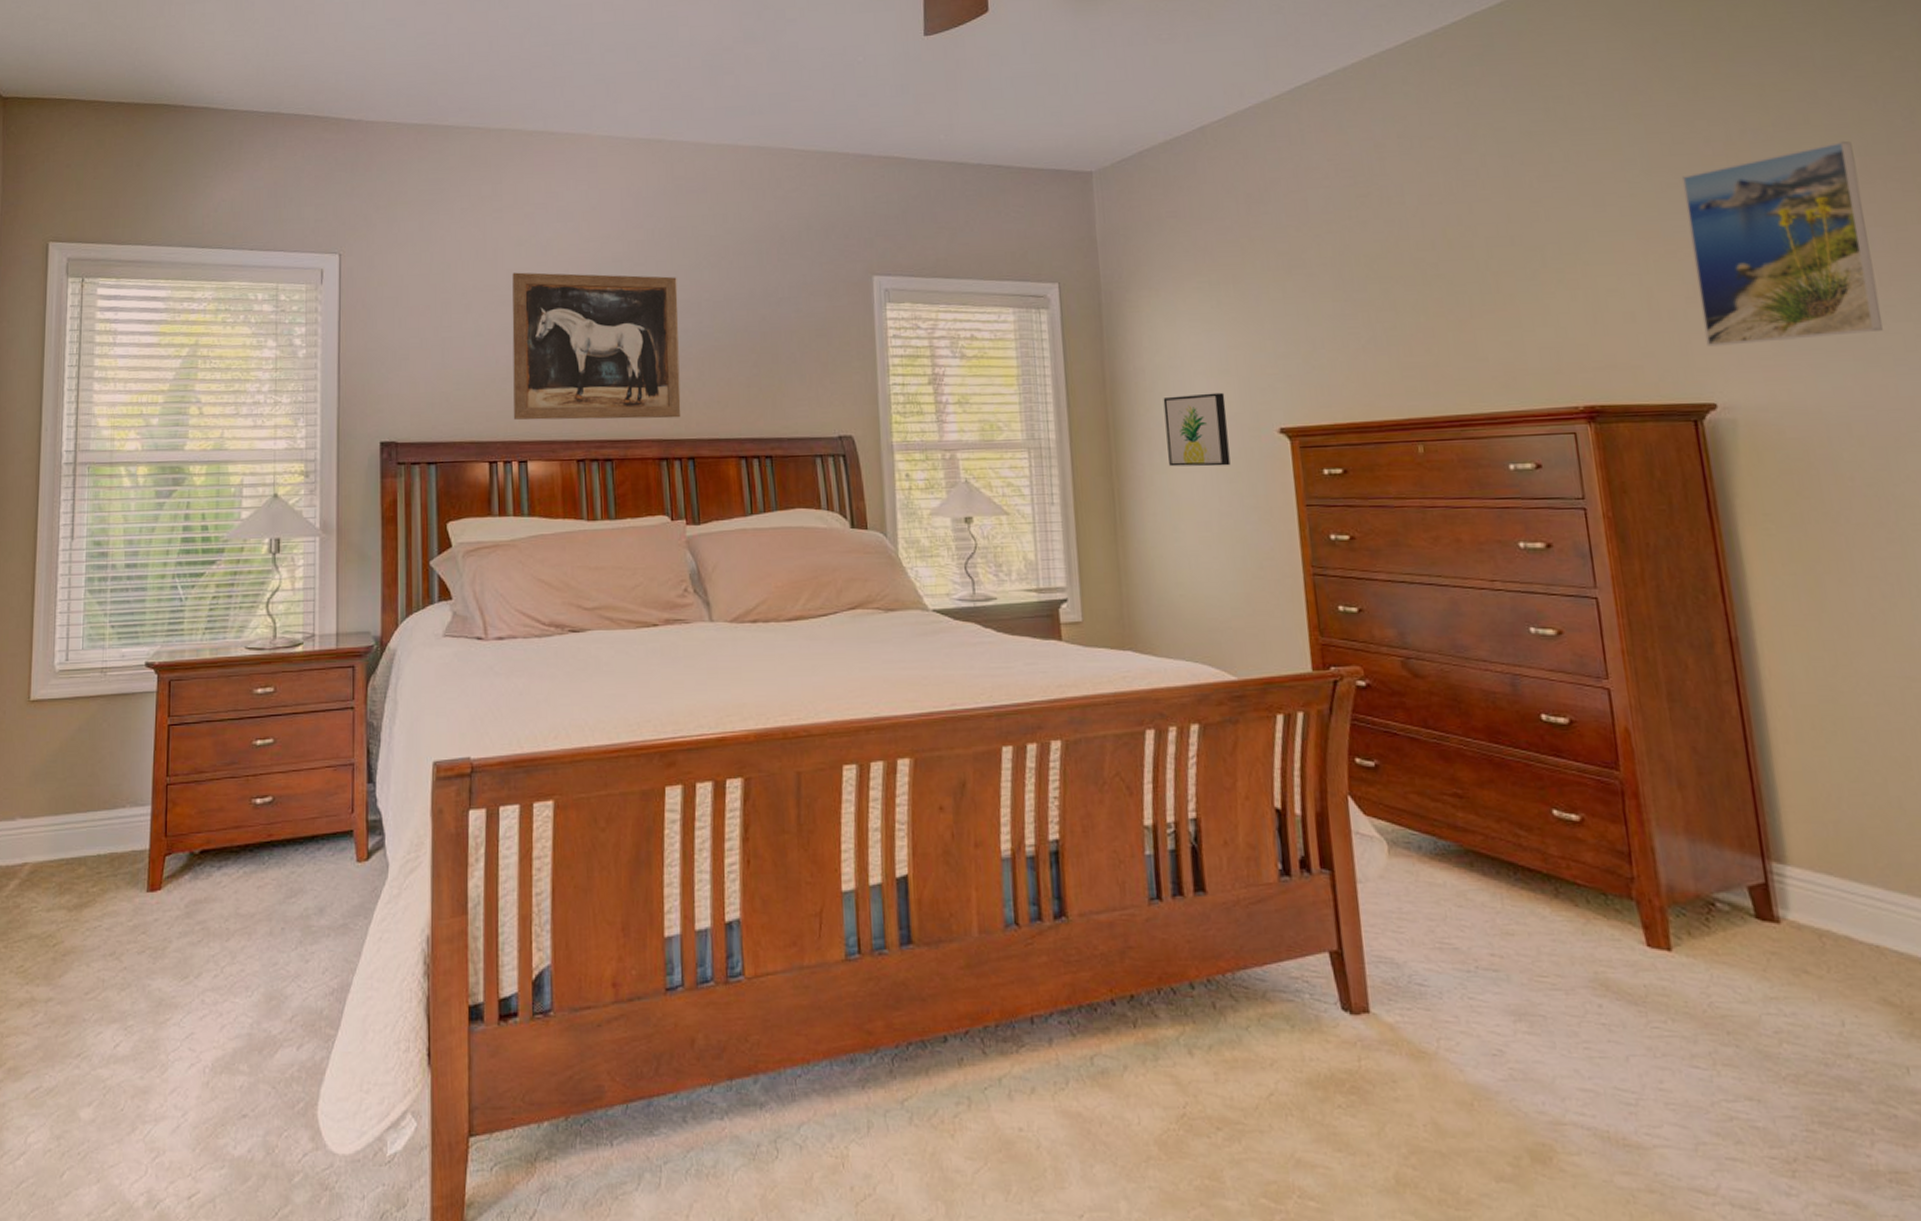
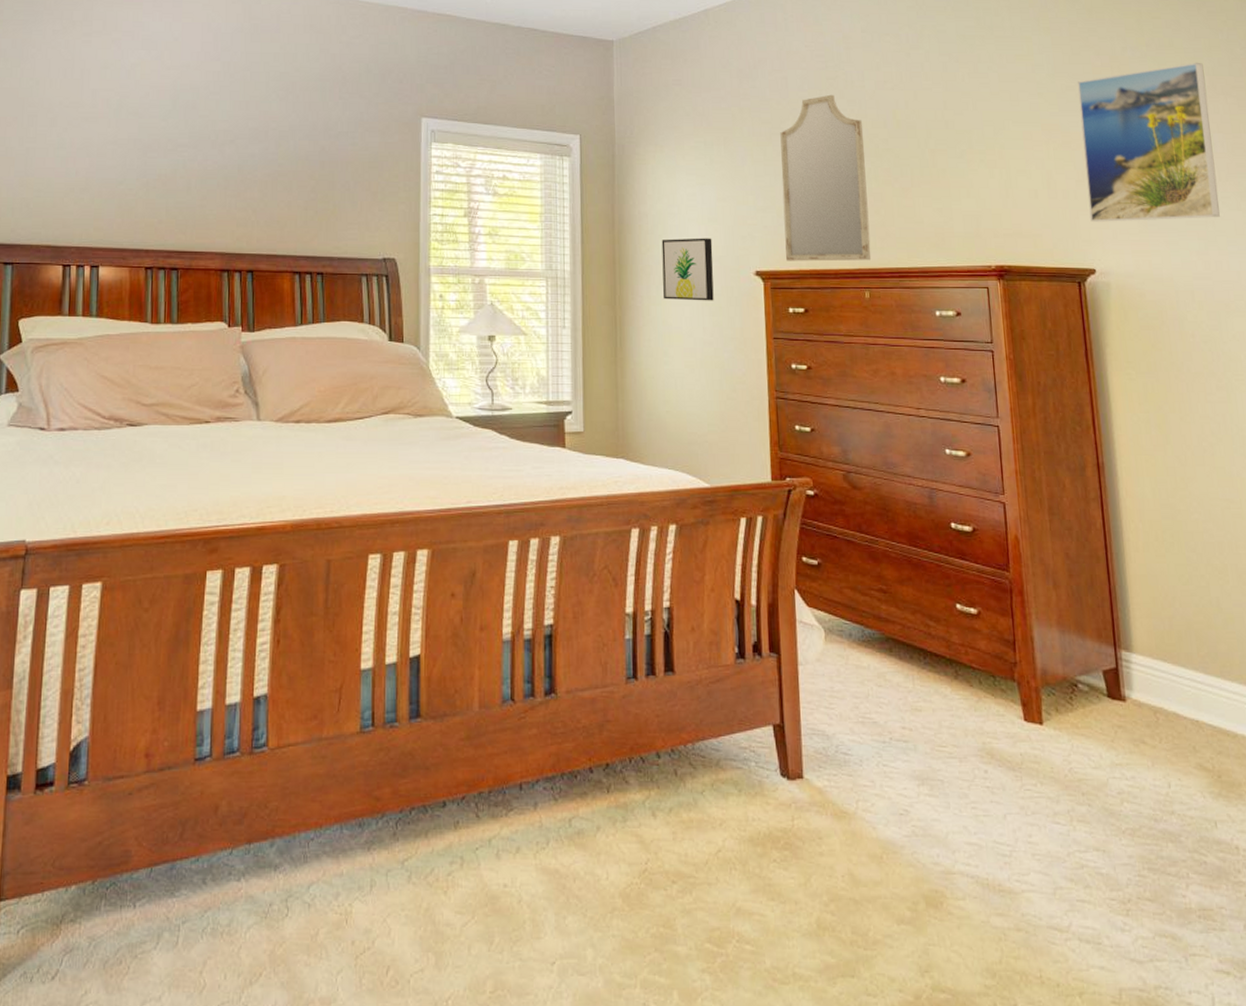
wall art: present [512,272,681,421] -> none [88,92,248,234]
home mirror: none [1301,214,1424,415] -> present [780,94,872,262]

